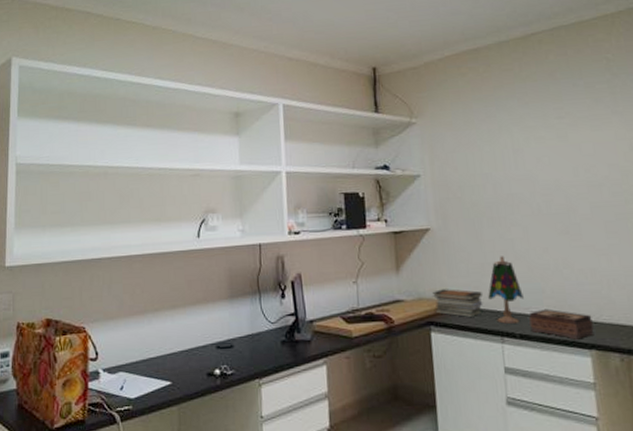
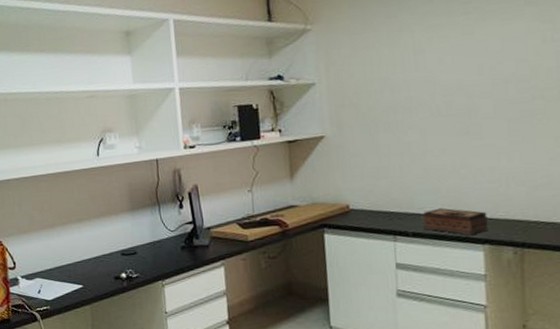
book stack: present [432,289,484,318] -> none [325,193,377,219]
table lamp: present [488,256,524,324] -> none [382,159,418,224]

